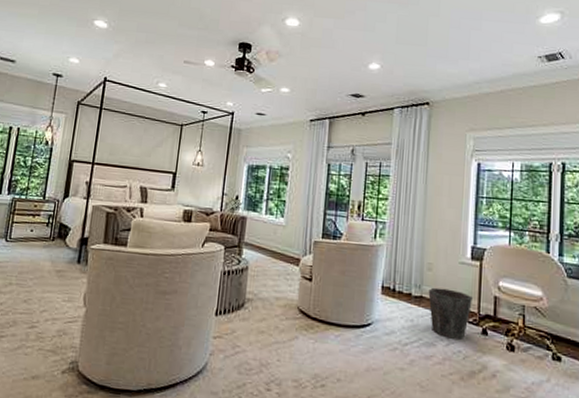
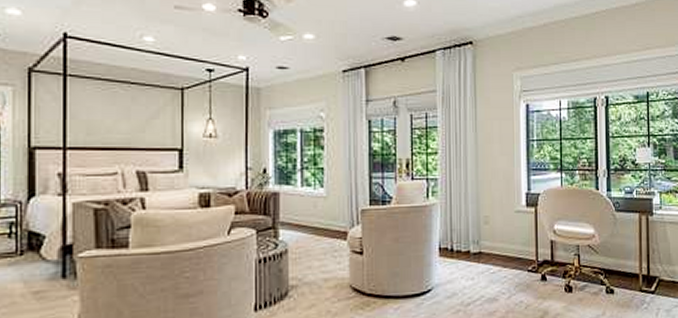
waste bin: present [428,287,472,340] -> none [487,240,530,291]

